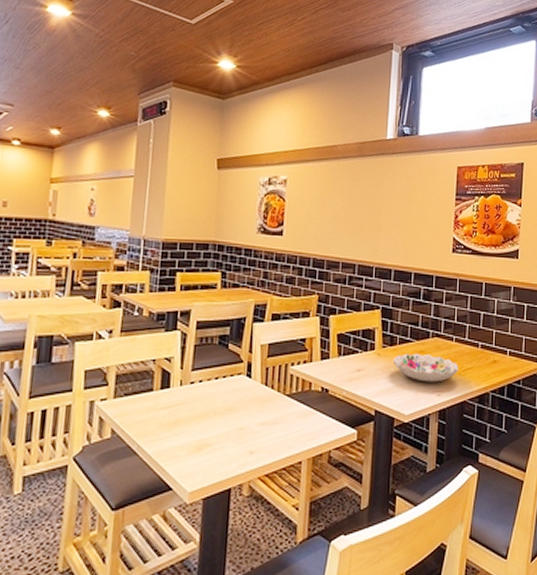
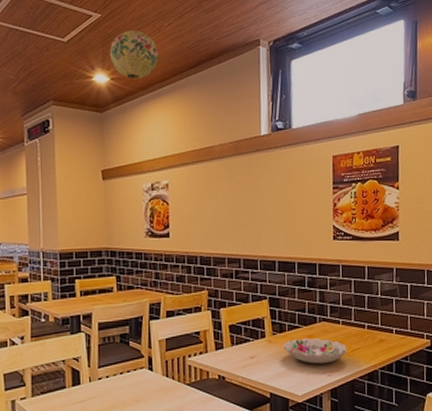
paper lantern: none [238,20,289,70] -> present [109,31,158,79]

